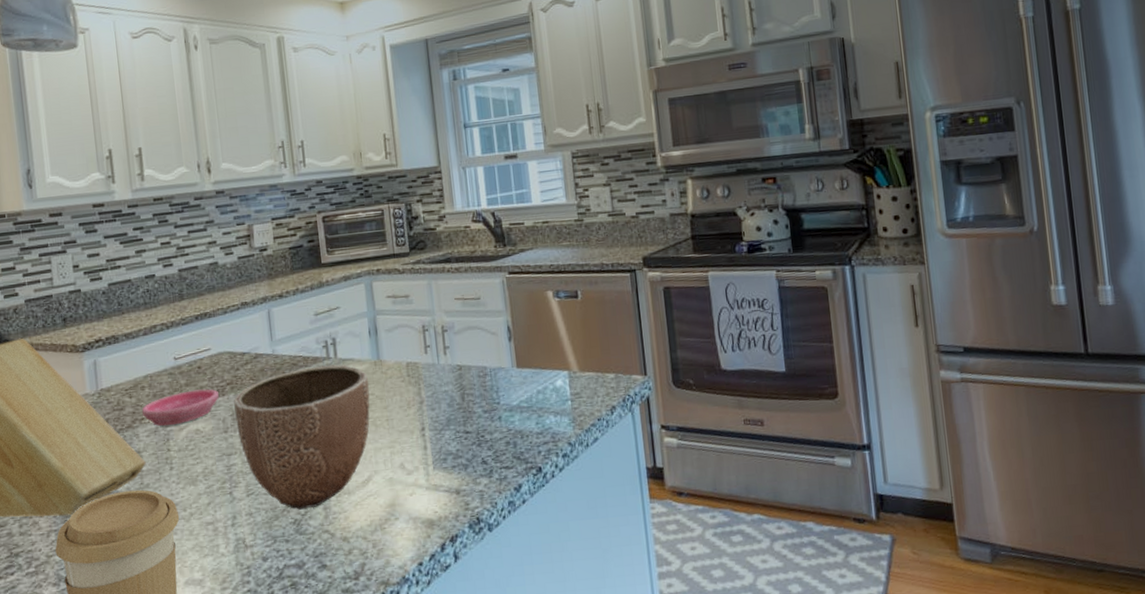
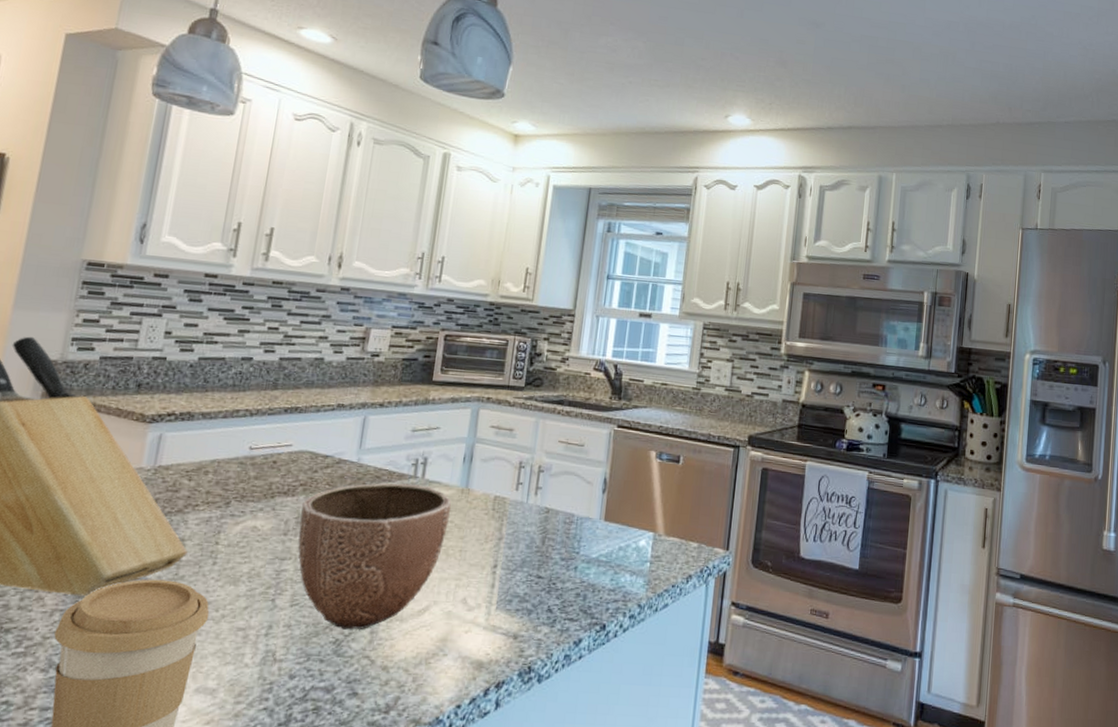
saucer: present [141,389,219,427] -> none [197,484,288,518]

